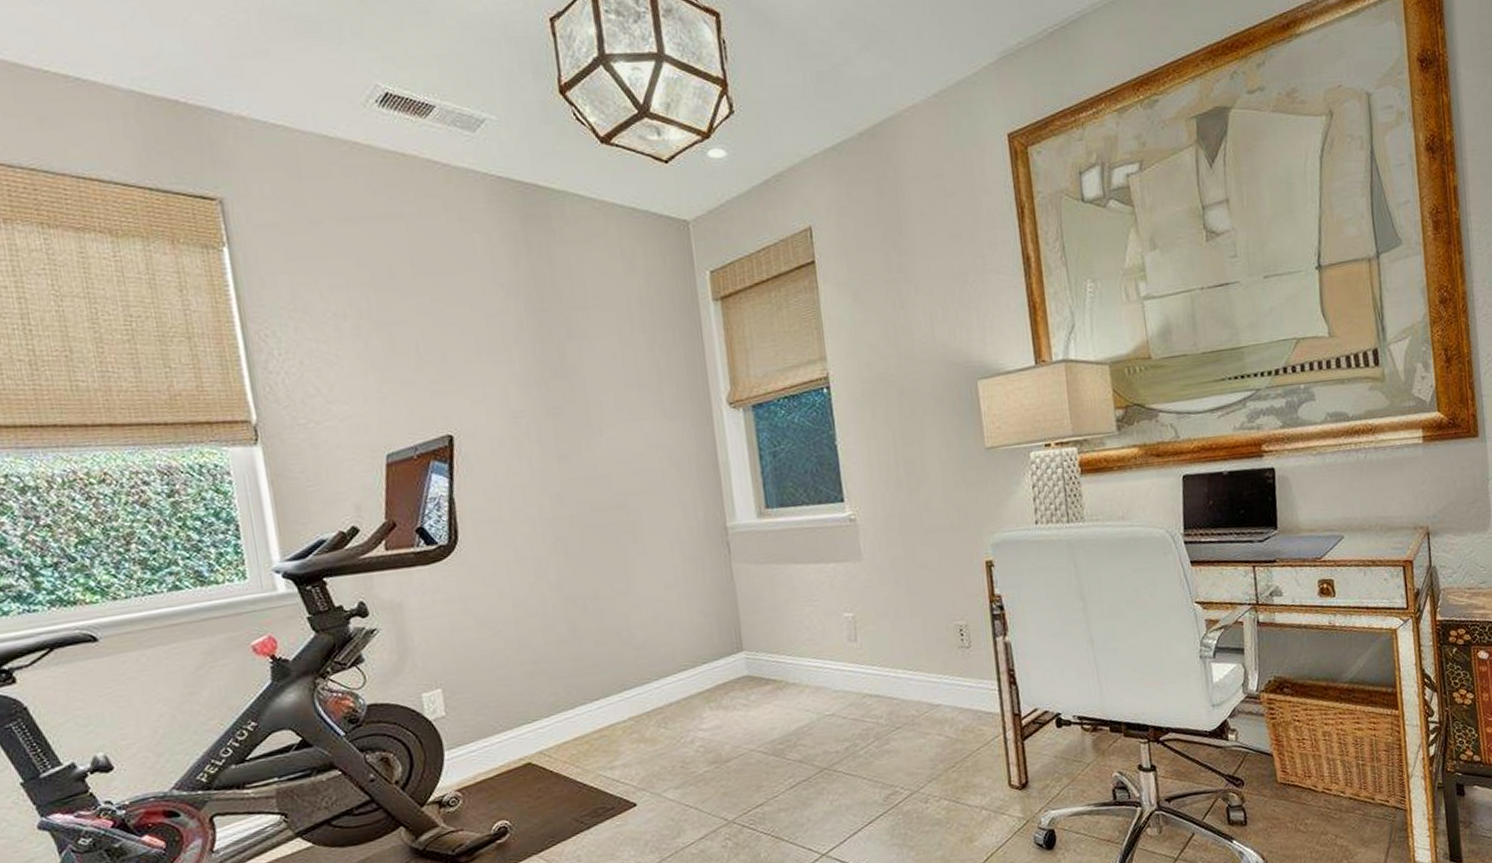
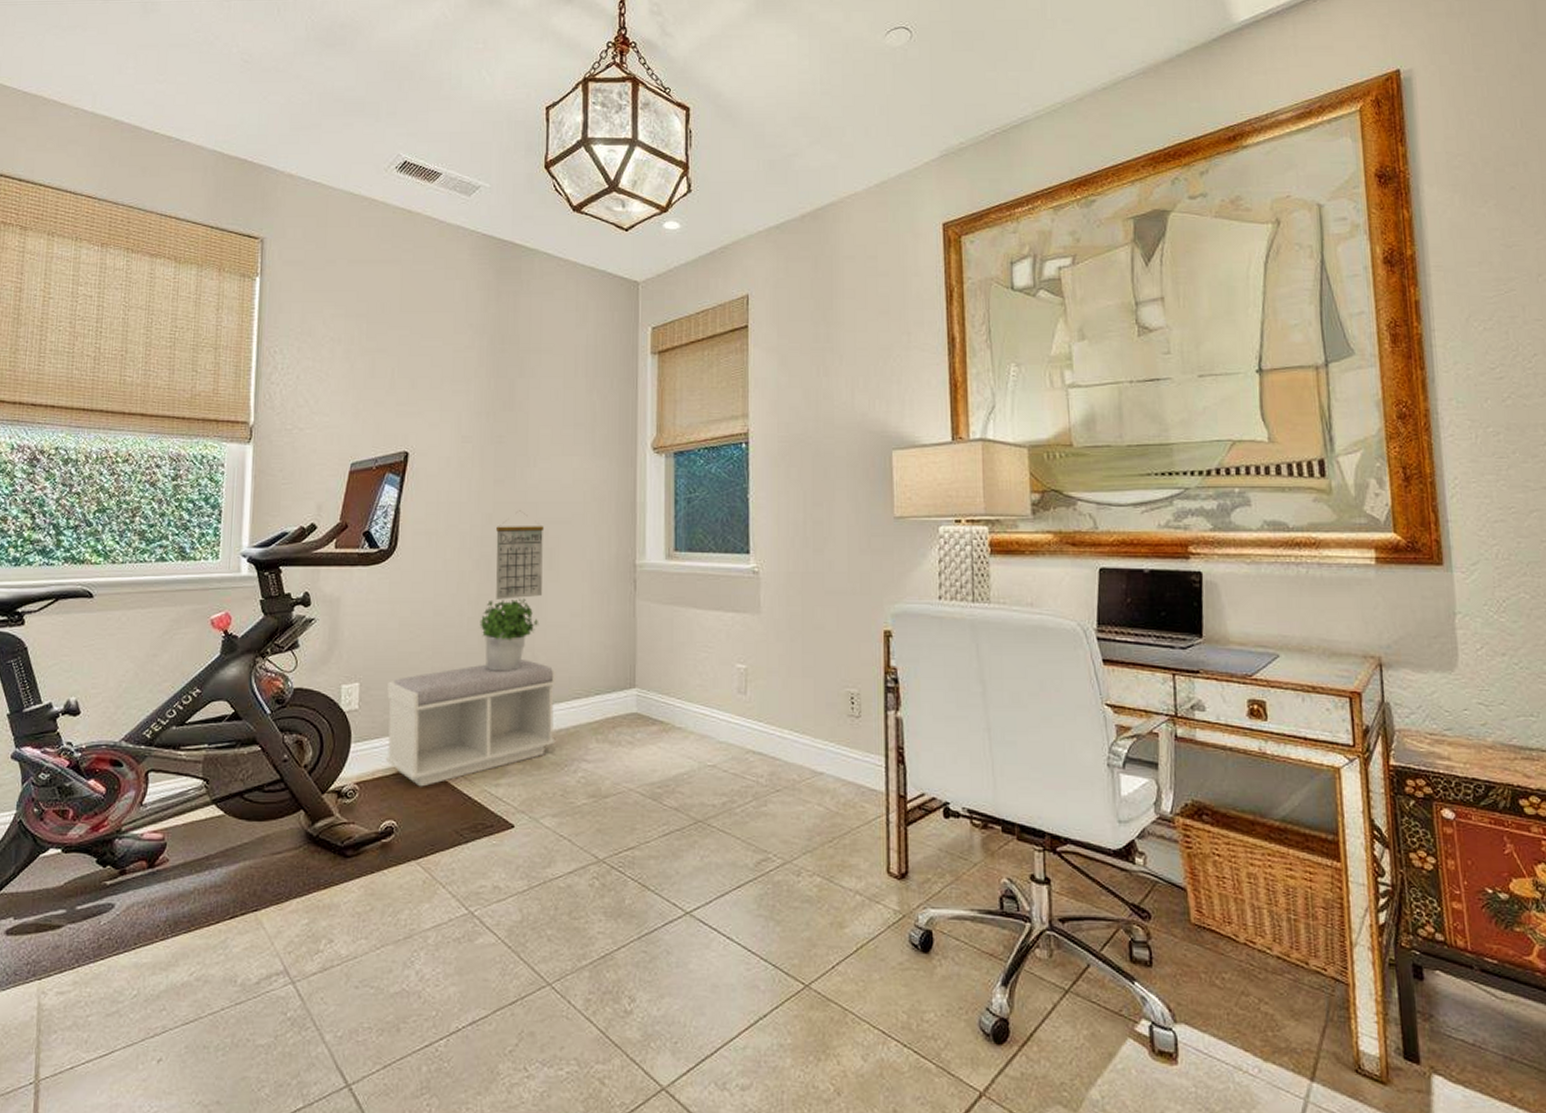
bench: none [474,639,668,783] -> present [386,660,556,787]
potted plant: none [566,576,632,656] -> present [479,598,540,671]
calendar: none [568,485,630,582] -> present [496,510,545,599]

